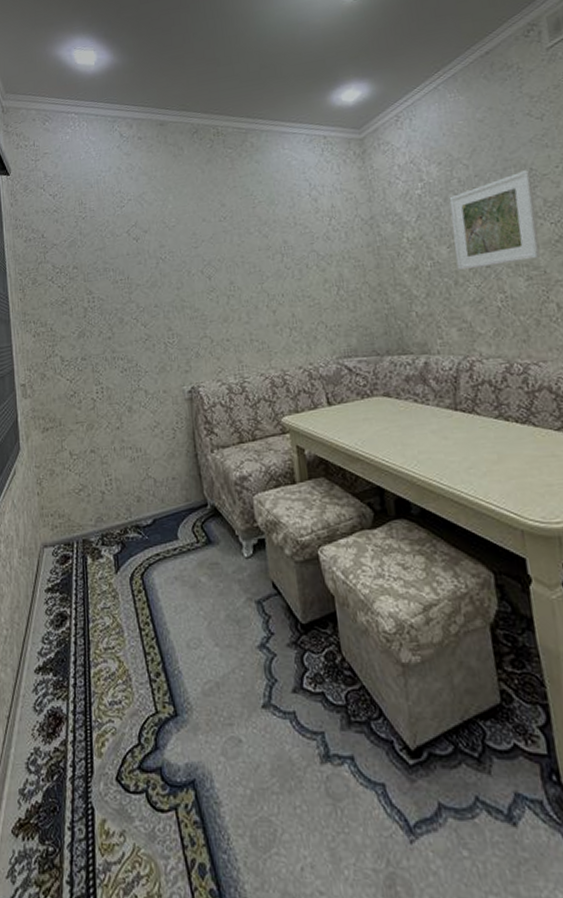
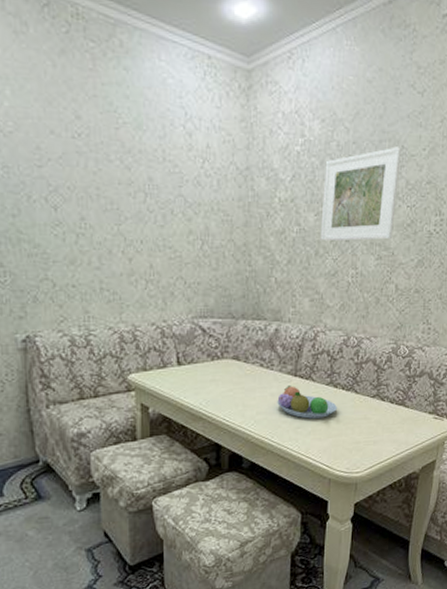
fruit bowl: none [439,421,514,458] -> present [277,386,337,419]

